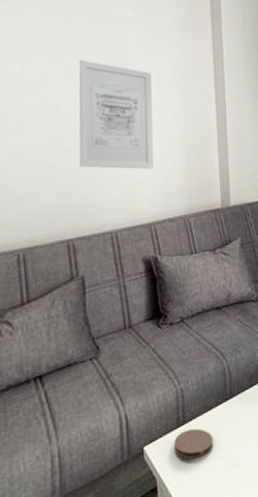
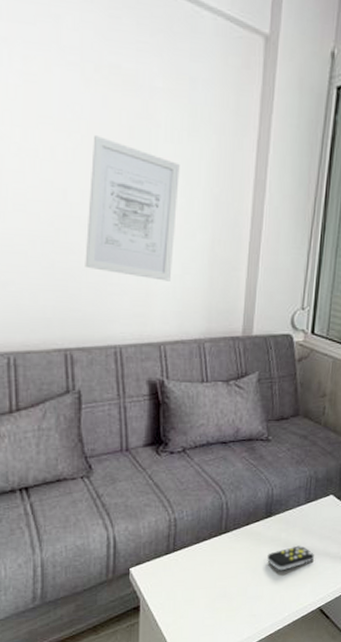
coaster: present [174,428,214,460] -> none [161,557,203,586]

